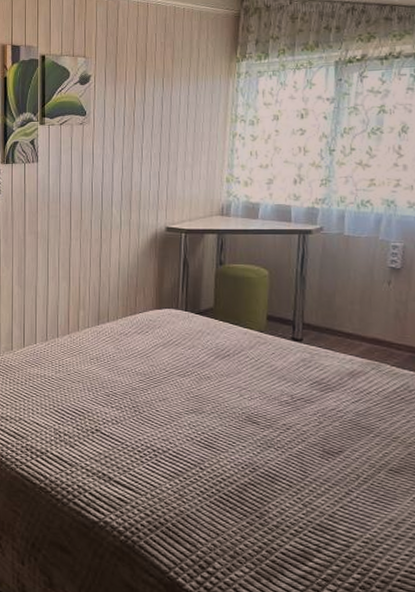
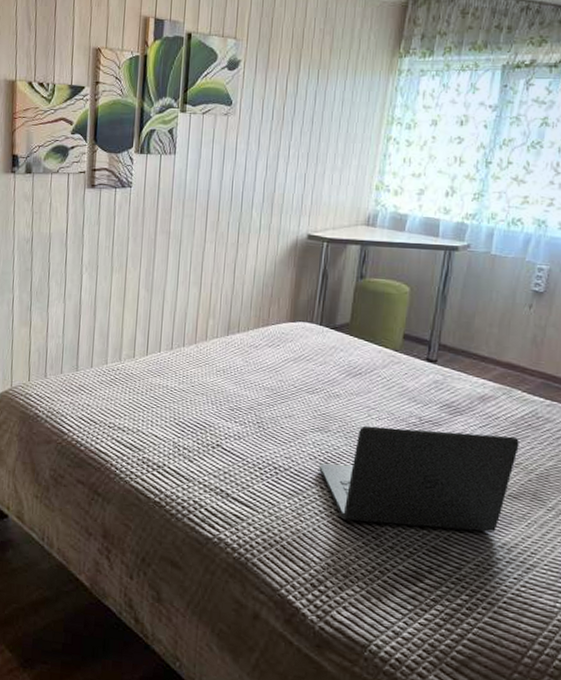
laptop: none [197,405,395,508] -> present [319,425,519,532]

